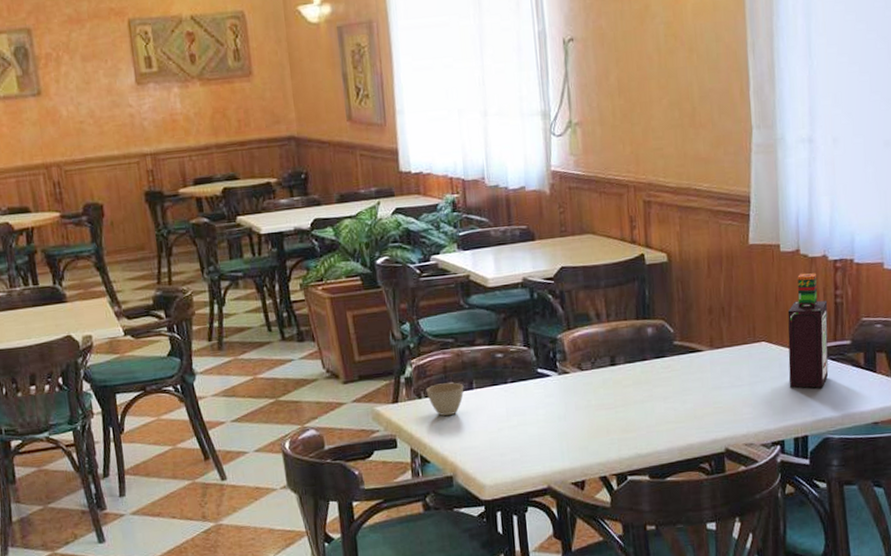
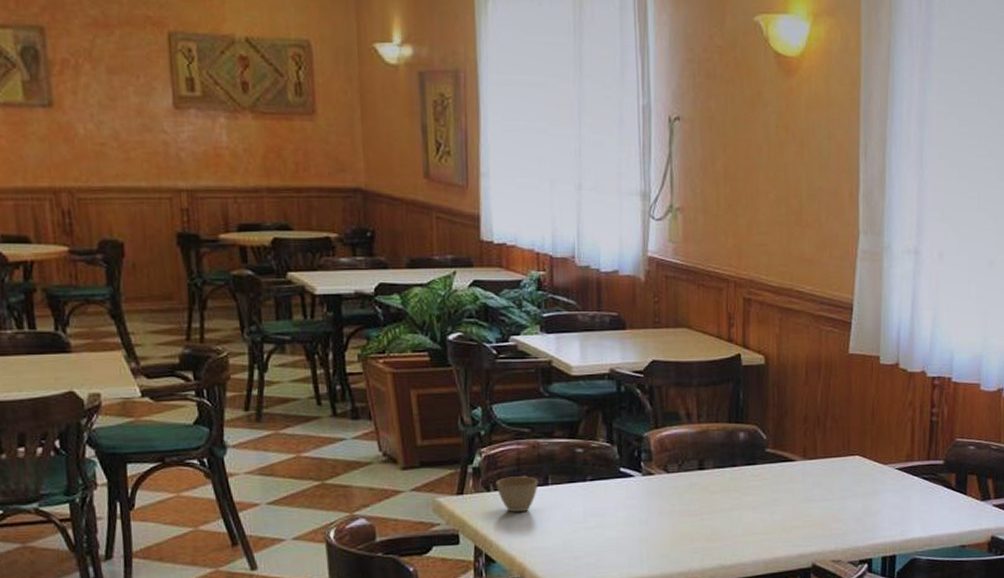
bottle: present [787,273,829,389] -> none [880,388,923,508]

